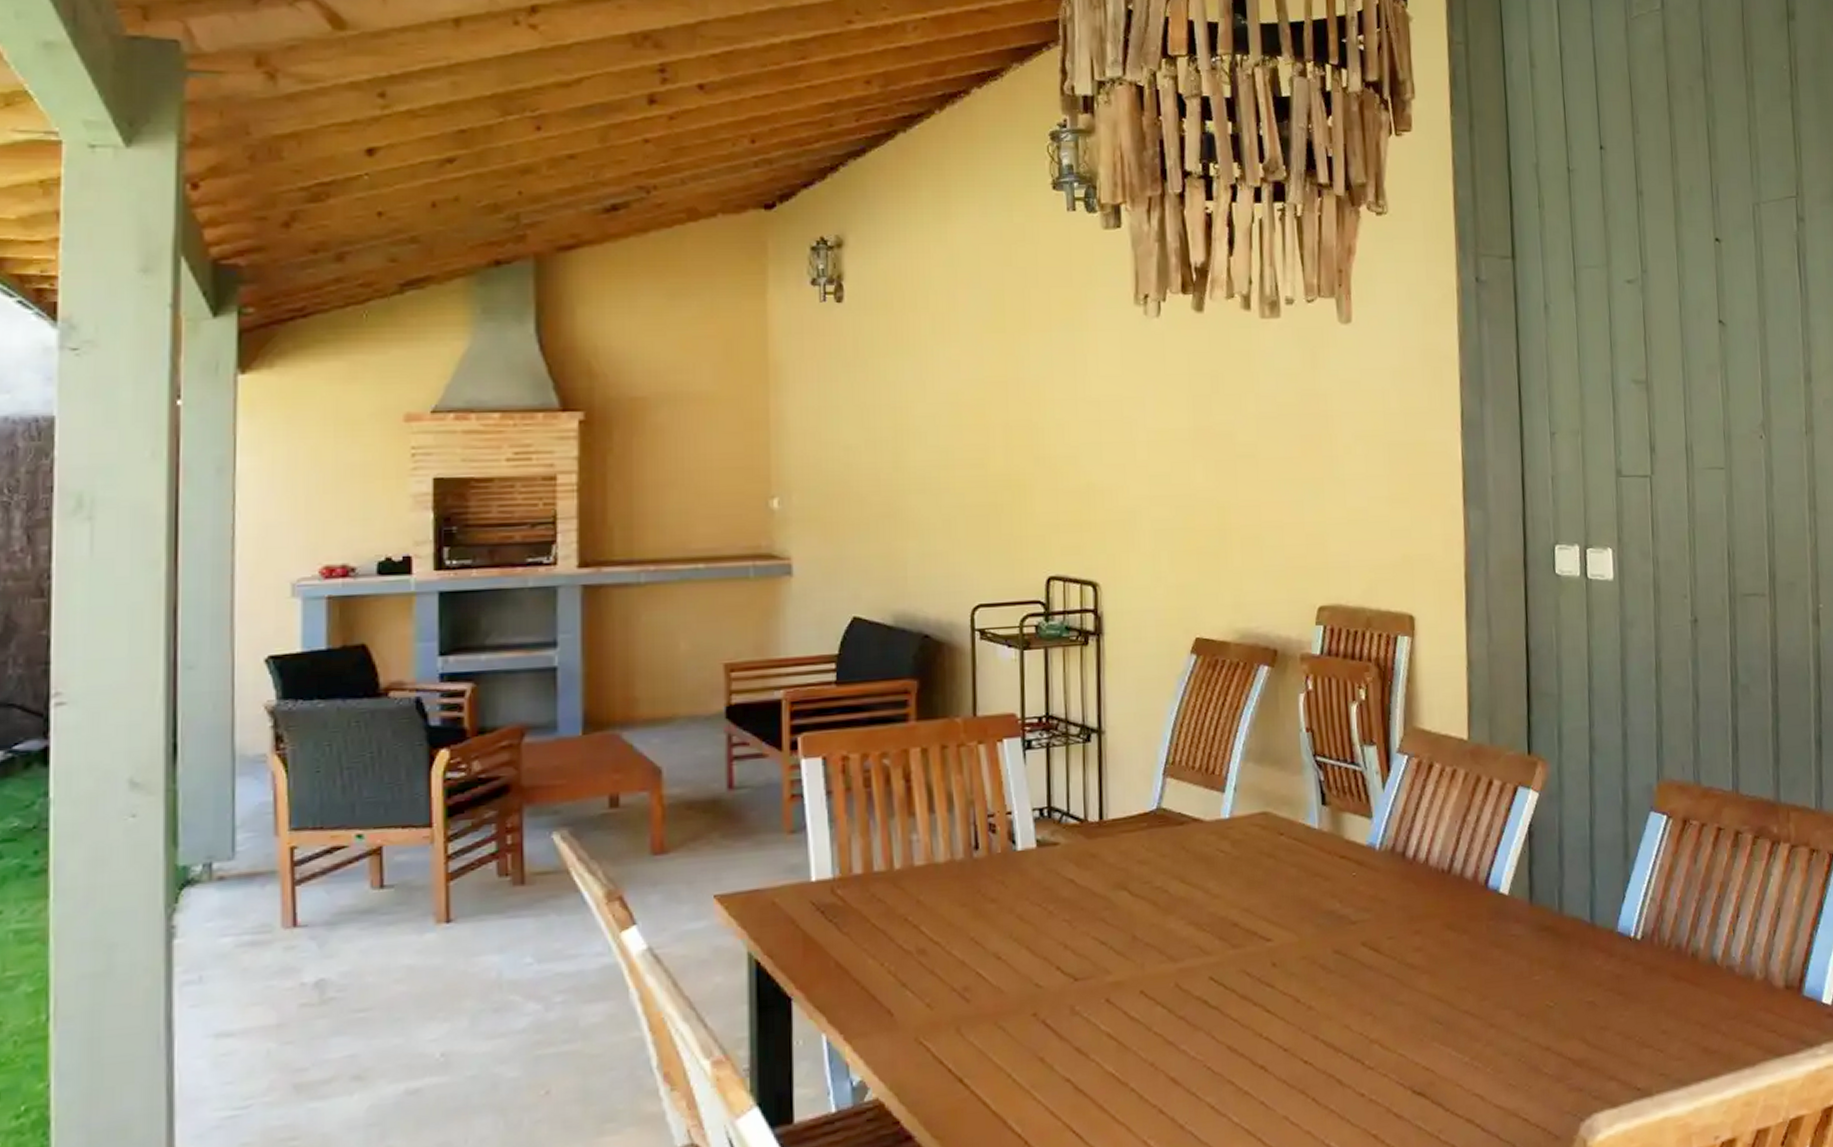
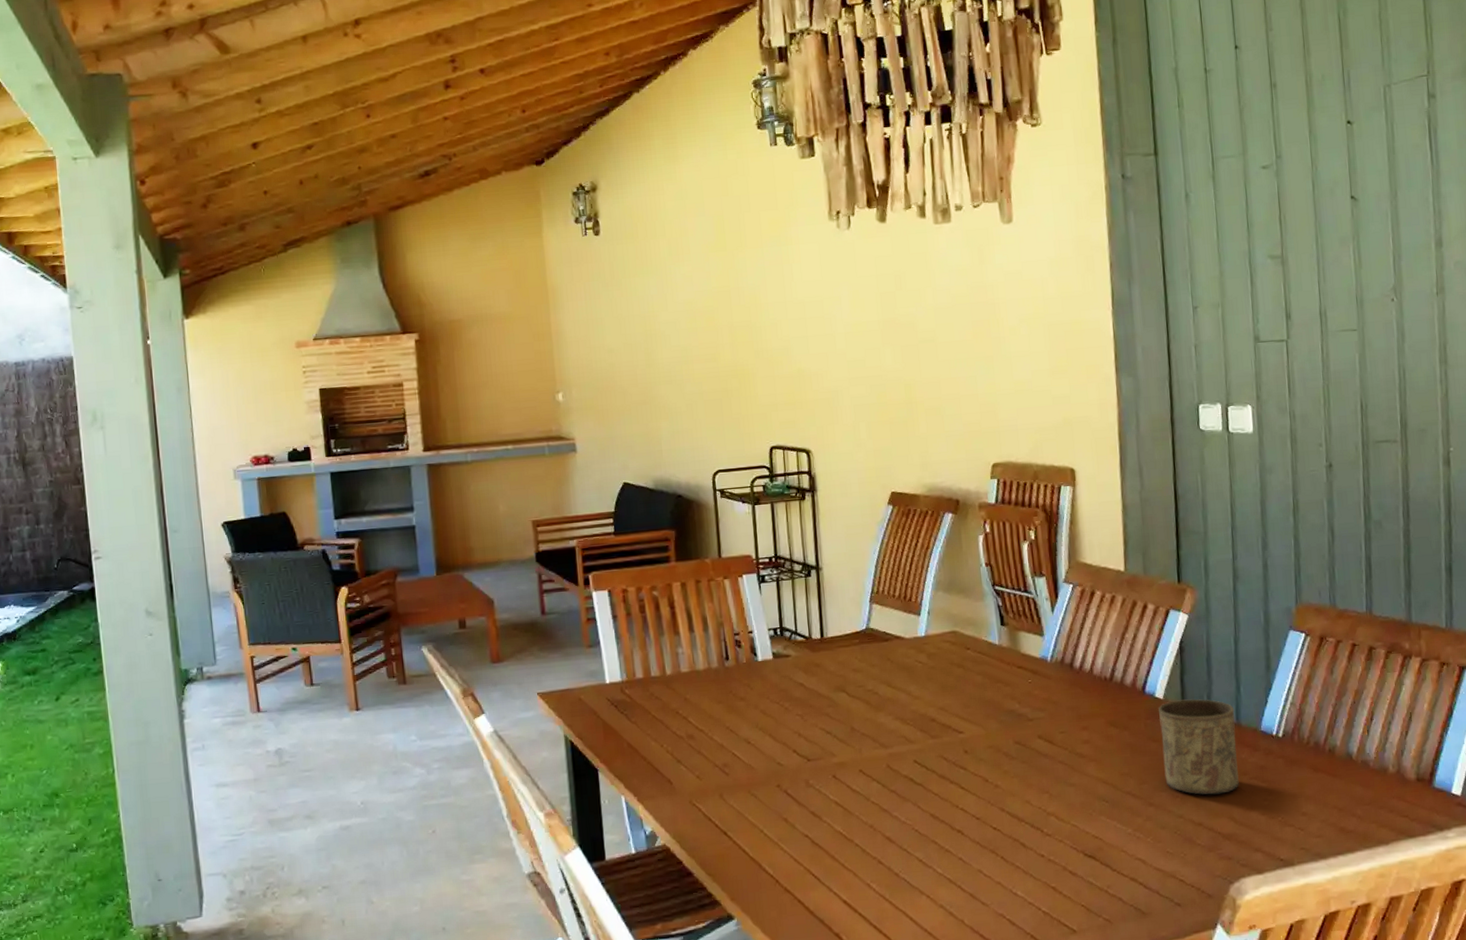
cup: none [1503,894,1592,1012] -> present [1158,699,1239,795]

